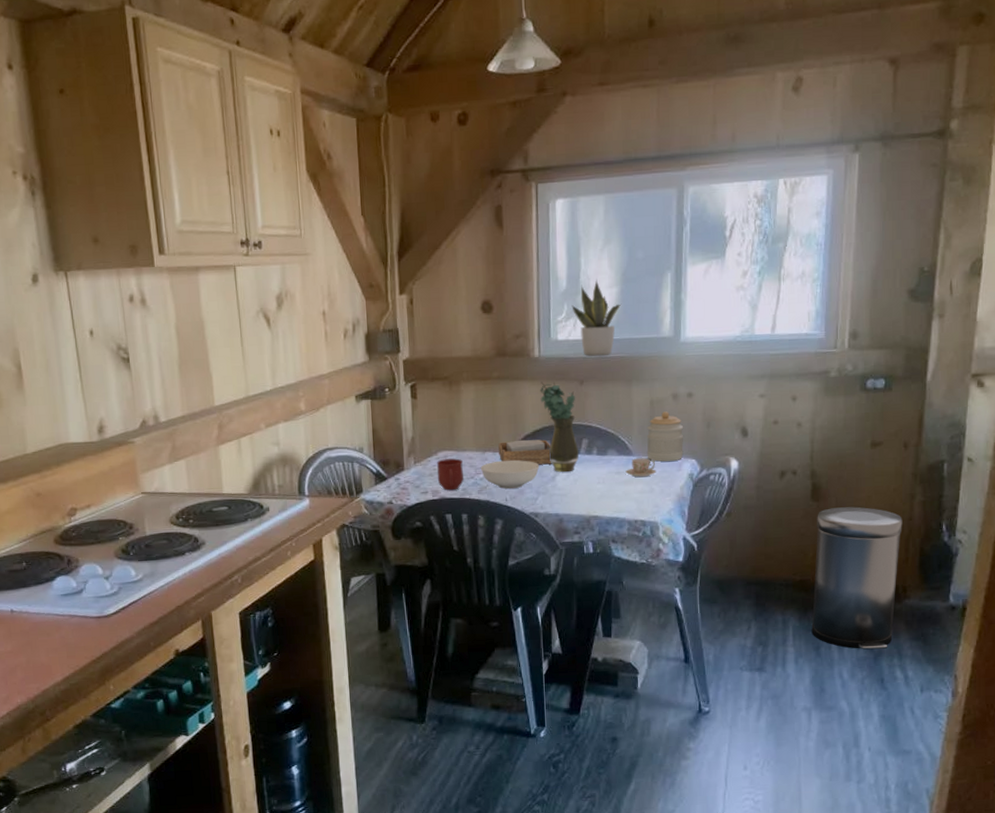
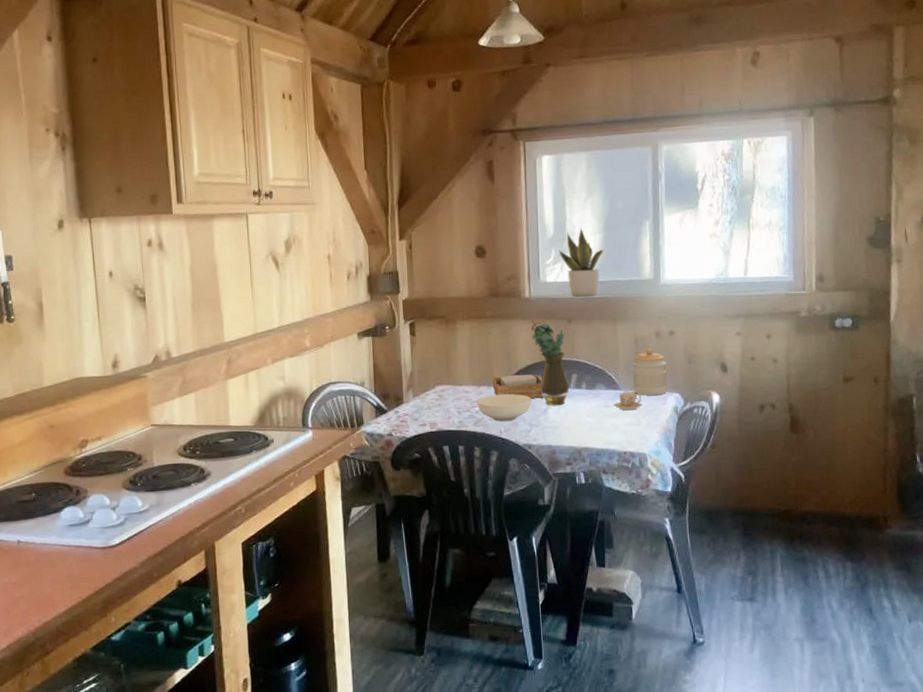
mug: present [436,458,464,491] -> none [434,392,460,423]
pedal bin: present [811,507,903,650] -> none [797,439,879,580]

